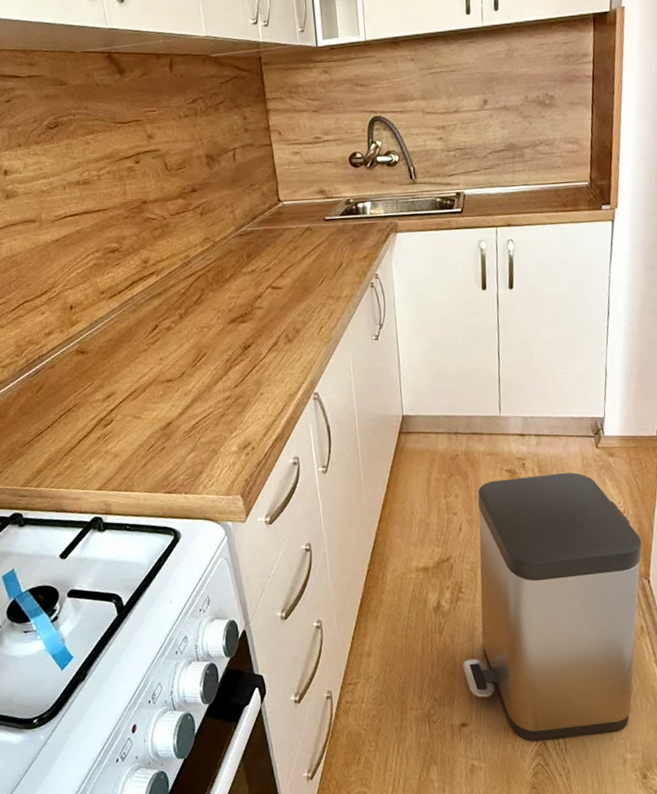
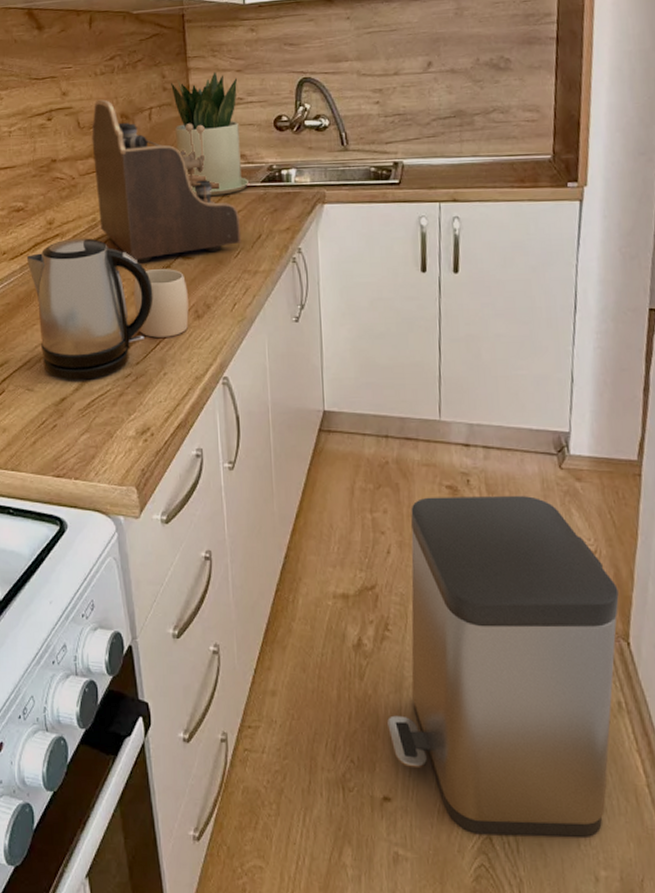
kettle: none [124,274,248,406] -> present [26,238,154,380]
spice rack: none [178,141,325,295] -> present [91,99,242,263]
mug: none [227,299,281,362] -> present [133,269,189,338]
planter: none [252,112,330,230] -> present [171,71,250,196]

